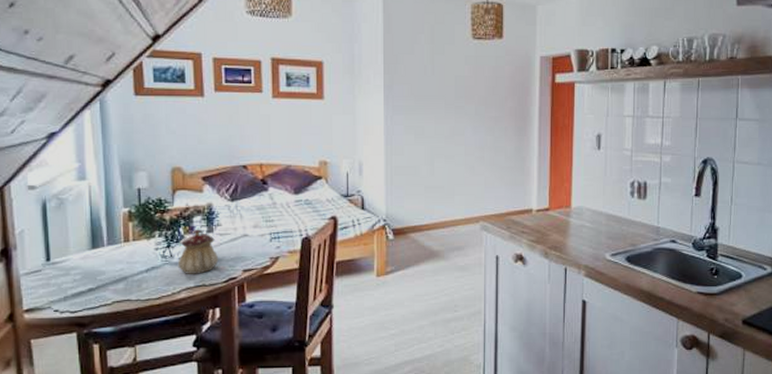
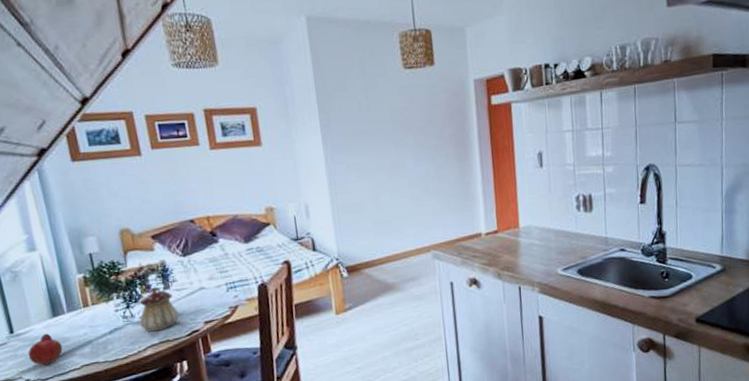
fruit: none [61,265,96,298] -> present [28,333,63,366]

